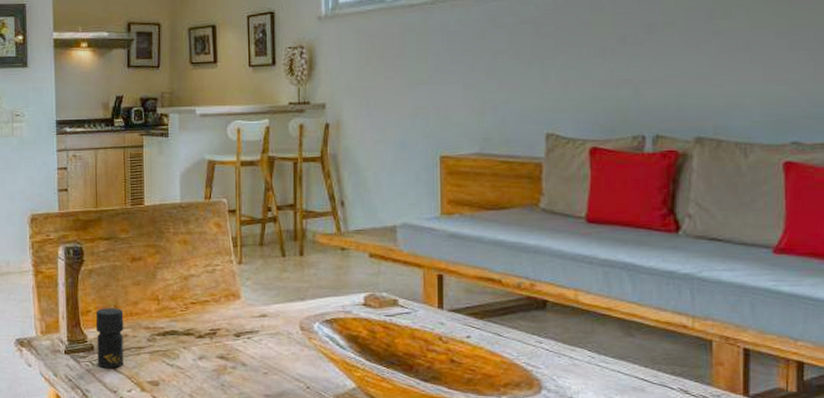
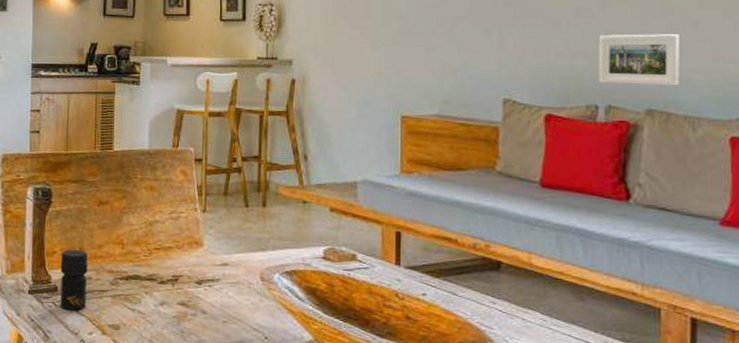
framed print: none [645,58,730,113] -> present [598,34,679,86]

